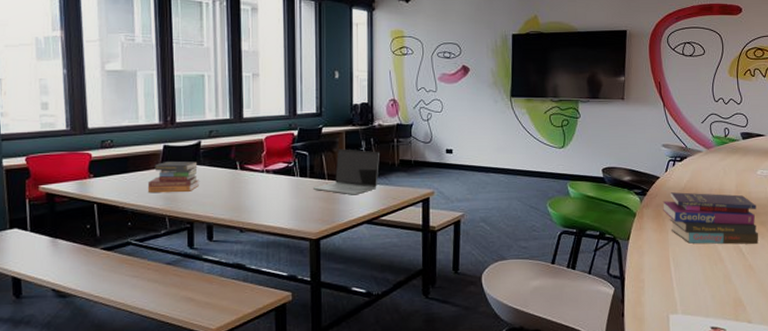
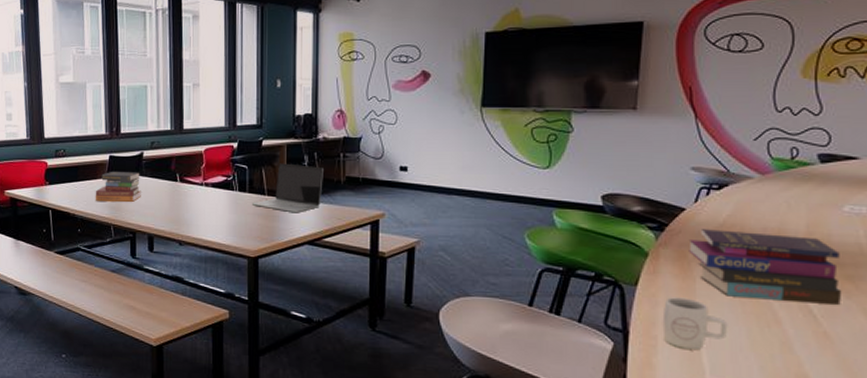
mug: none [647,247,691,288] -> present [662,297,728,351]

